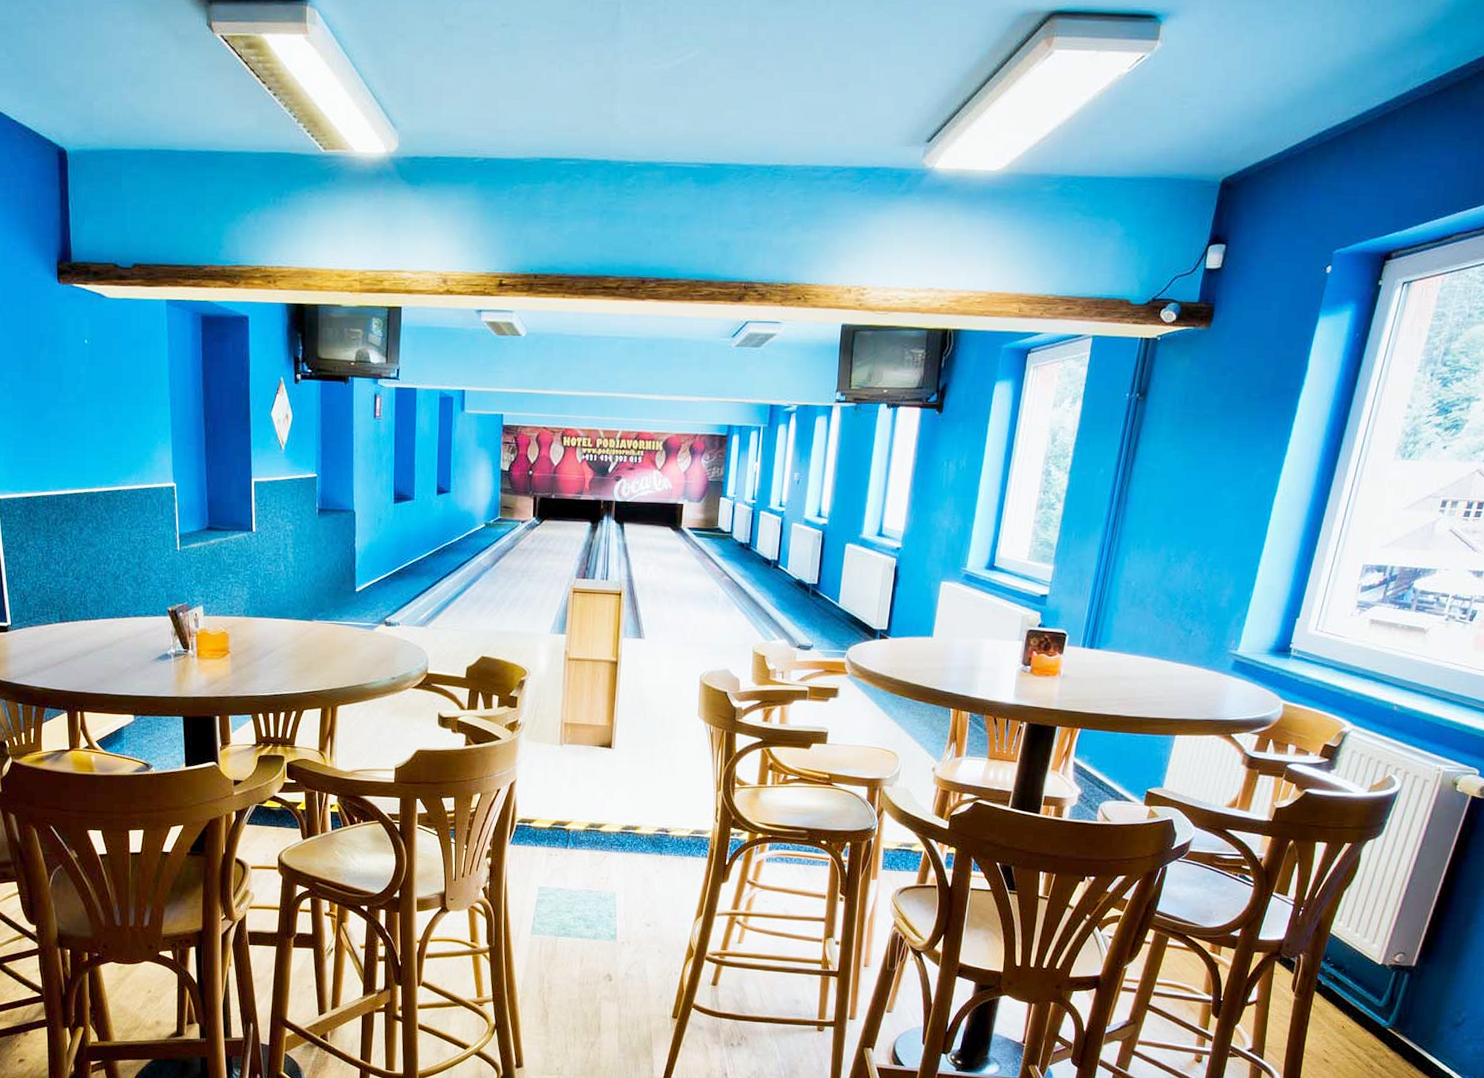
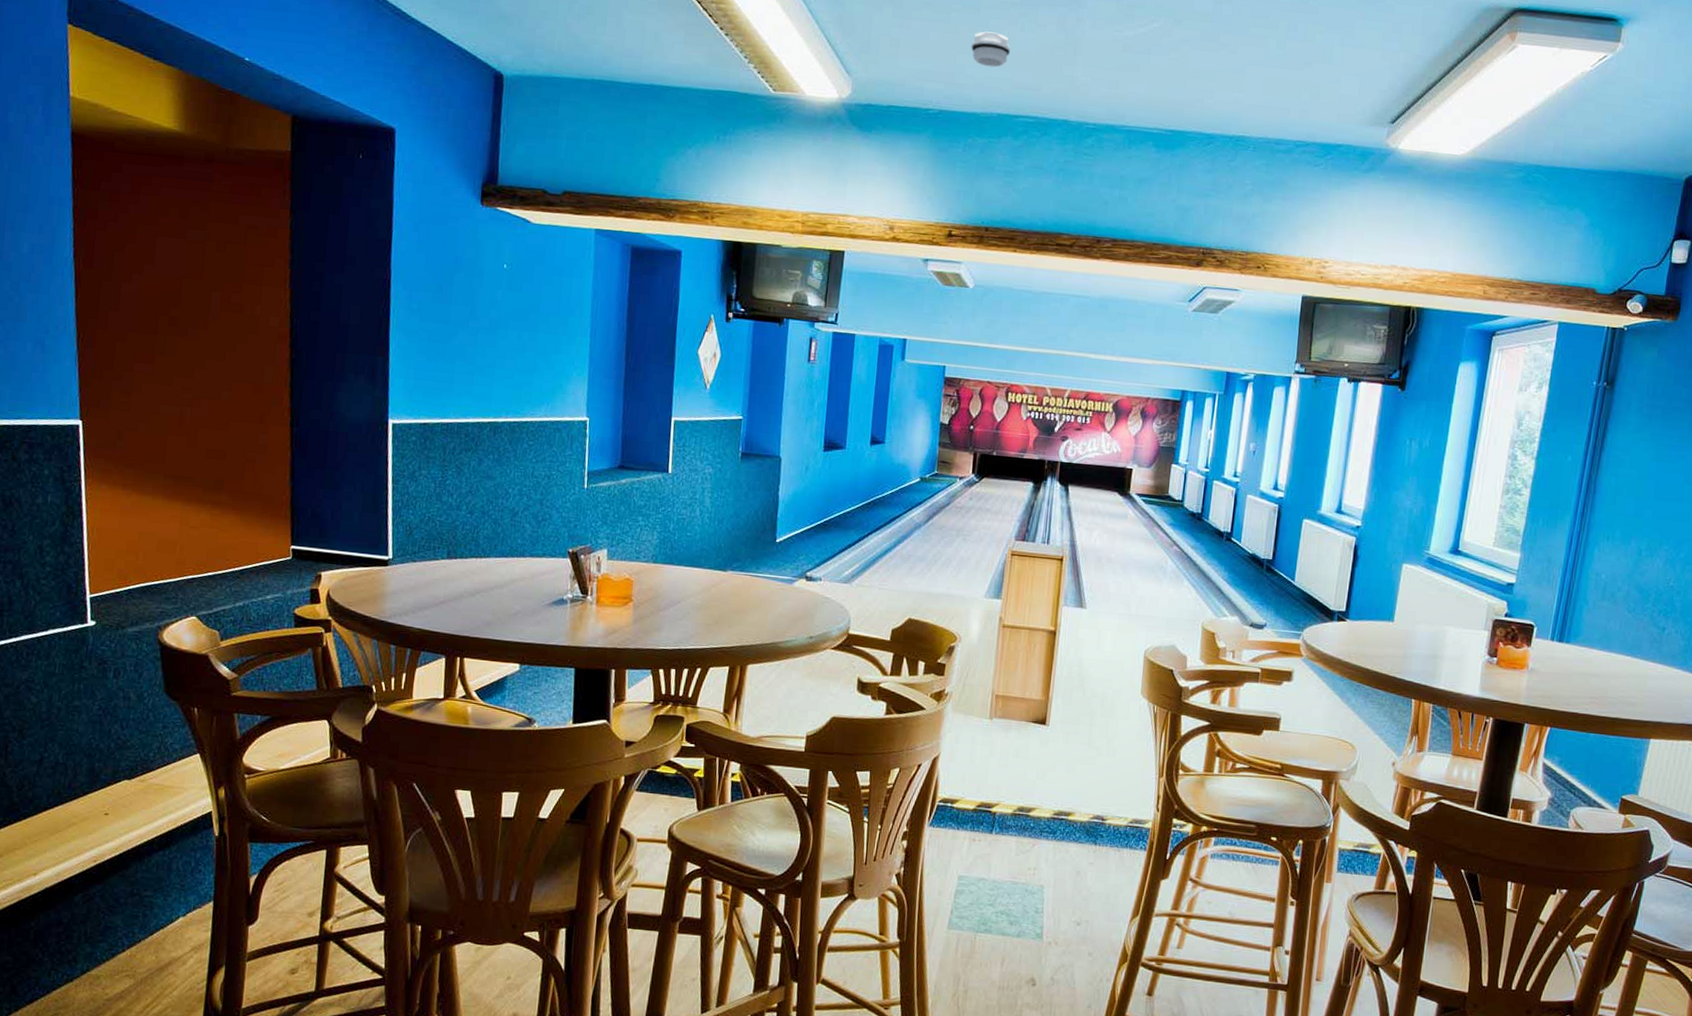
smoke detector: none [511,73,551,111] -> present [971,31,1011,68]

